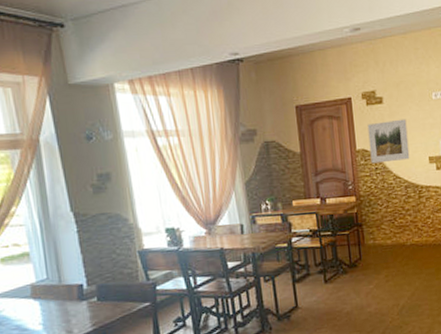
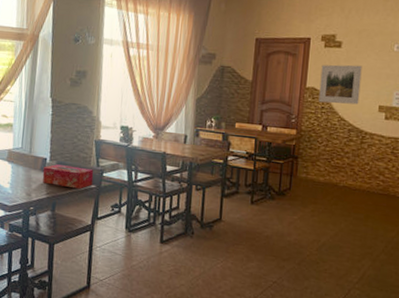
tissue box: none [81,285,147,314] -> present [42,164,94,189]

